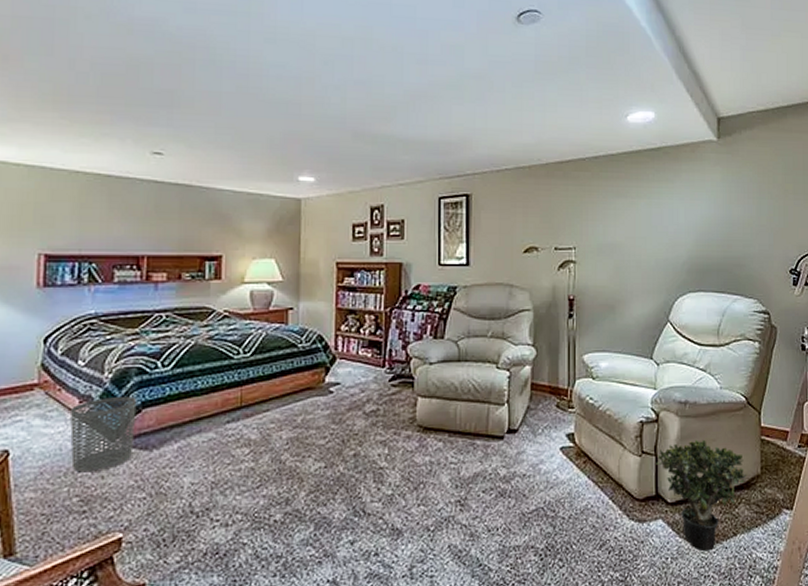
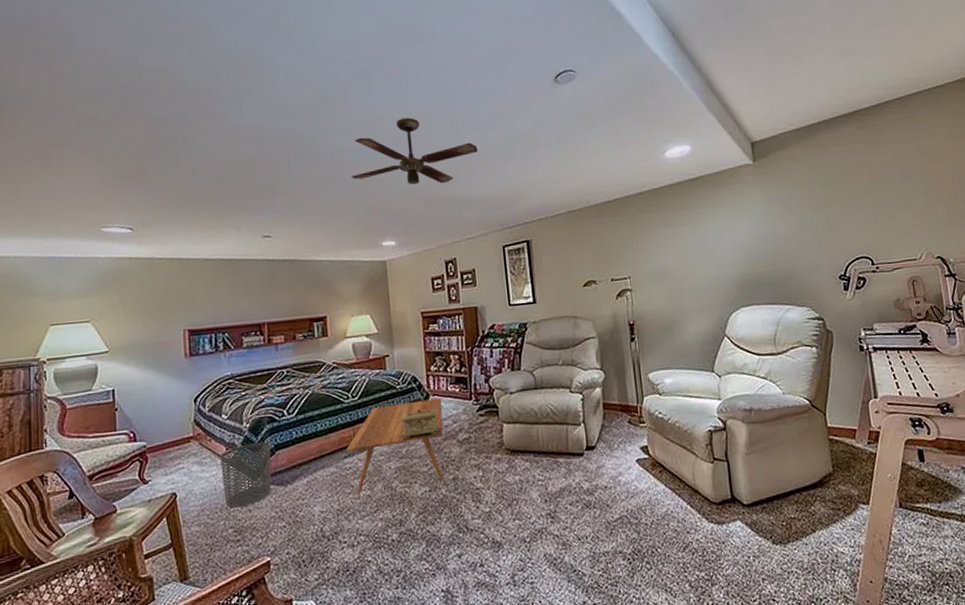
coffee table: none [230,362,351,467] -> present [346,398,444,496]
ceiling fan: none [269,36,422,118] -> present [351,117,478,185]
decorative box: none [299,372,344,407] -> present [401,408,439,440]
potted plant: present [656,439,748,552] -> none [728,443,820,549]

